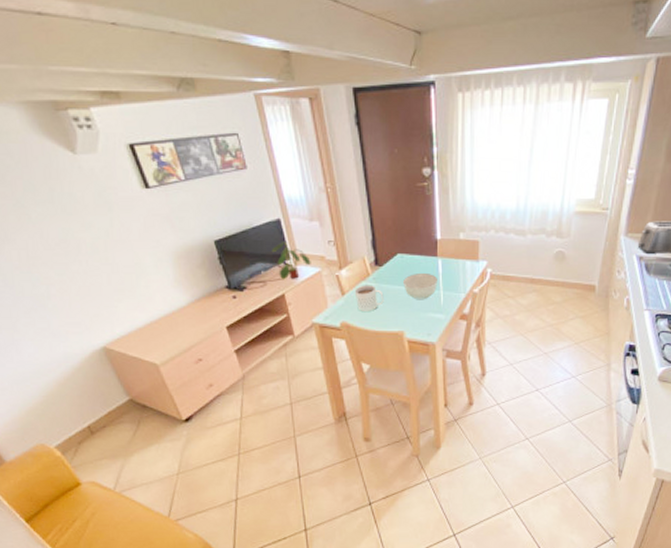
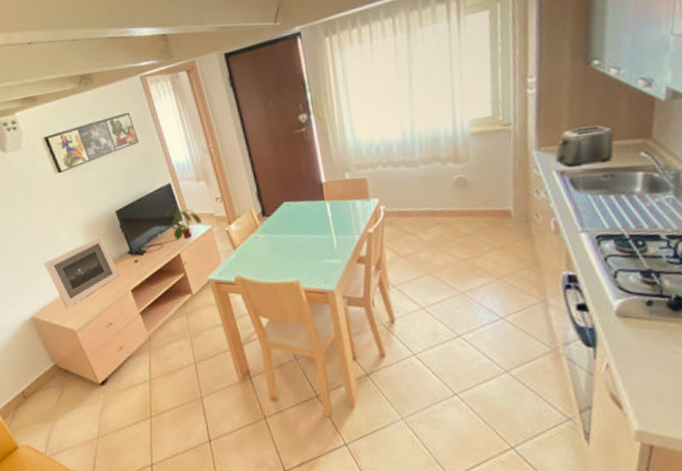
picture frame: none [122,266,215,340] -> present [44,236,120,308]
mug: present [354,285,384,313] -> none [245,236,276,265]
bowl: present [403,274,437,300] -> none [293,218,329,247]

